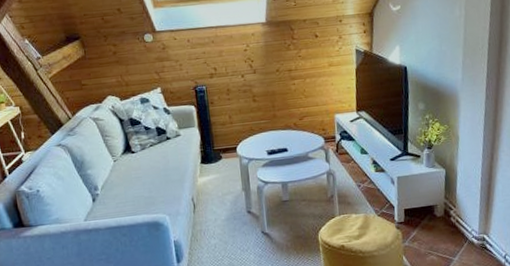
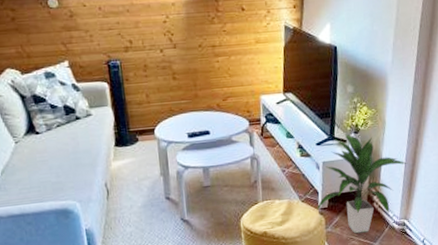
indoor plant: none [393,149,484,249] -> present [316,134,408,234]

